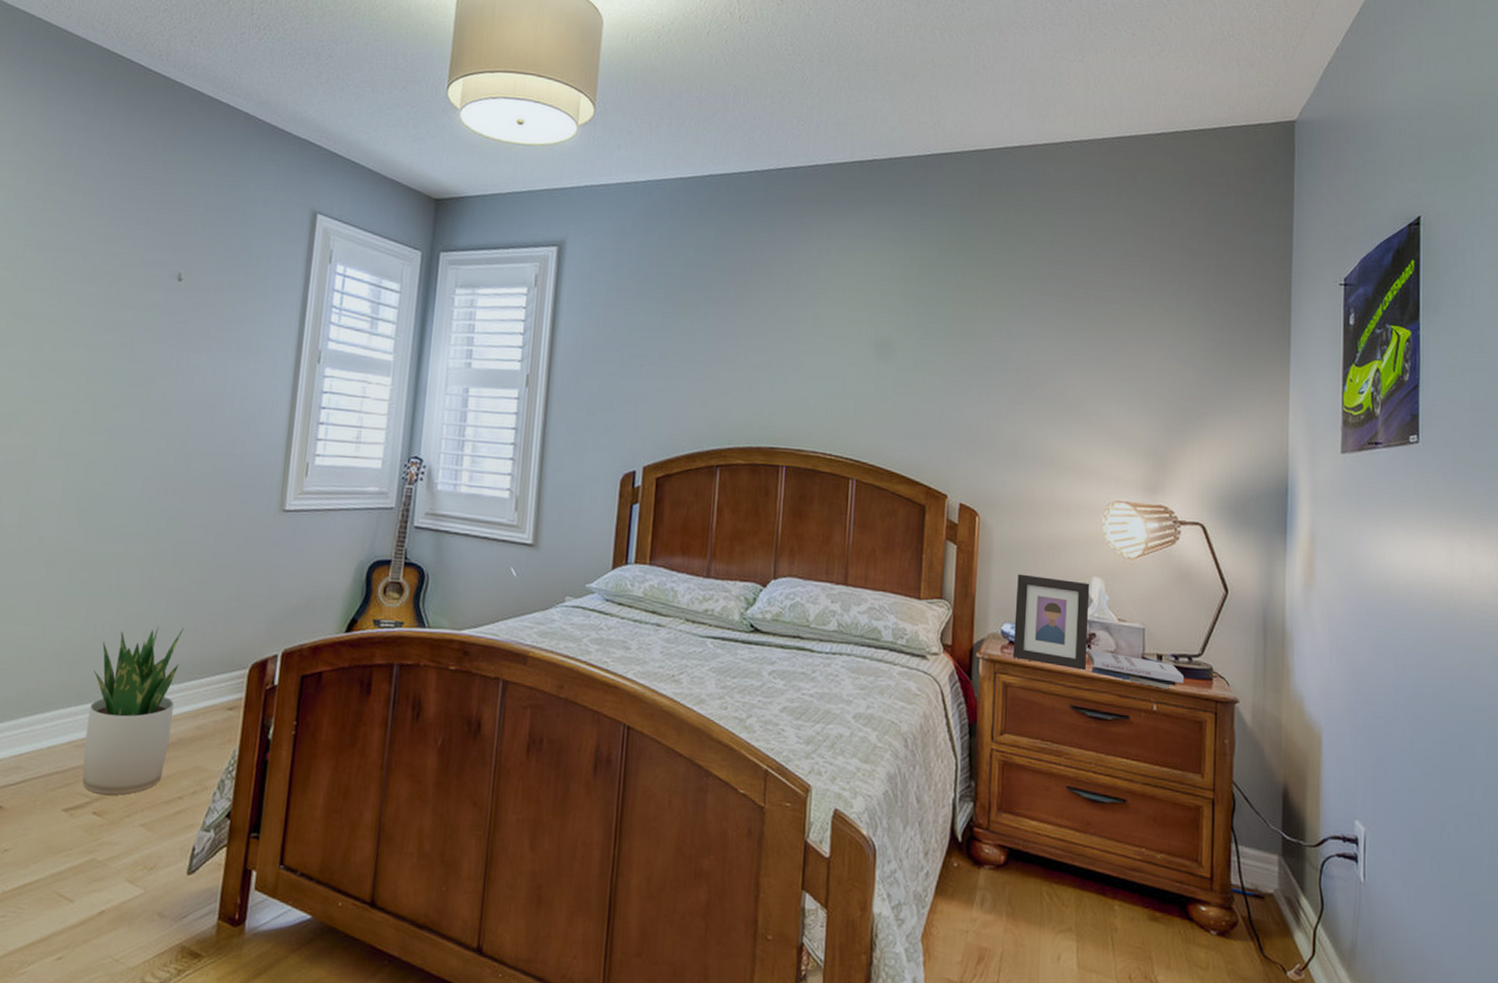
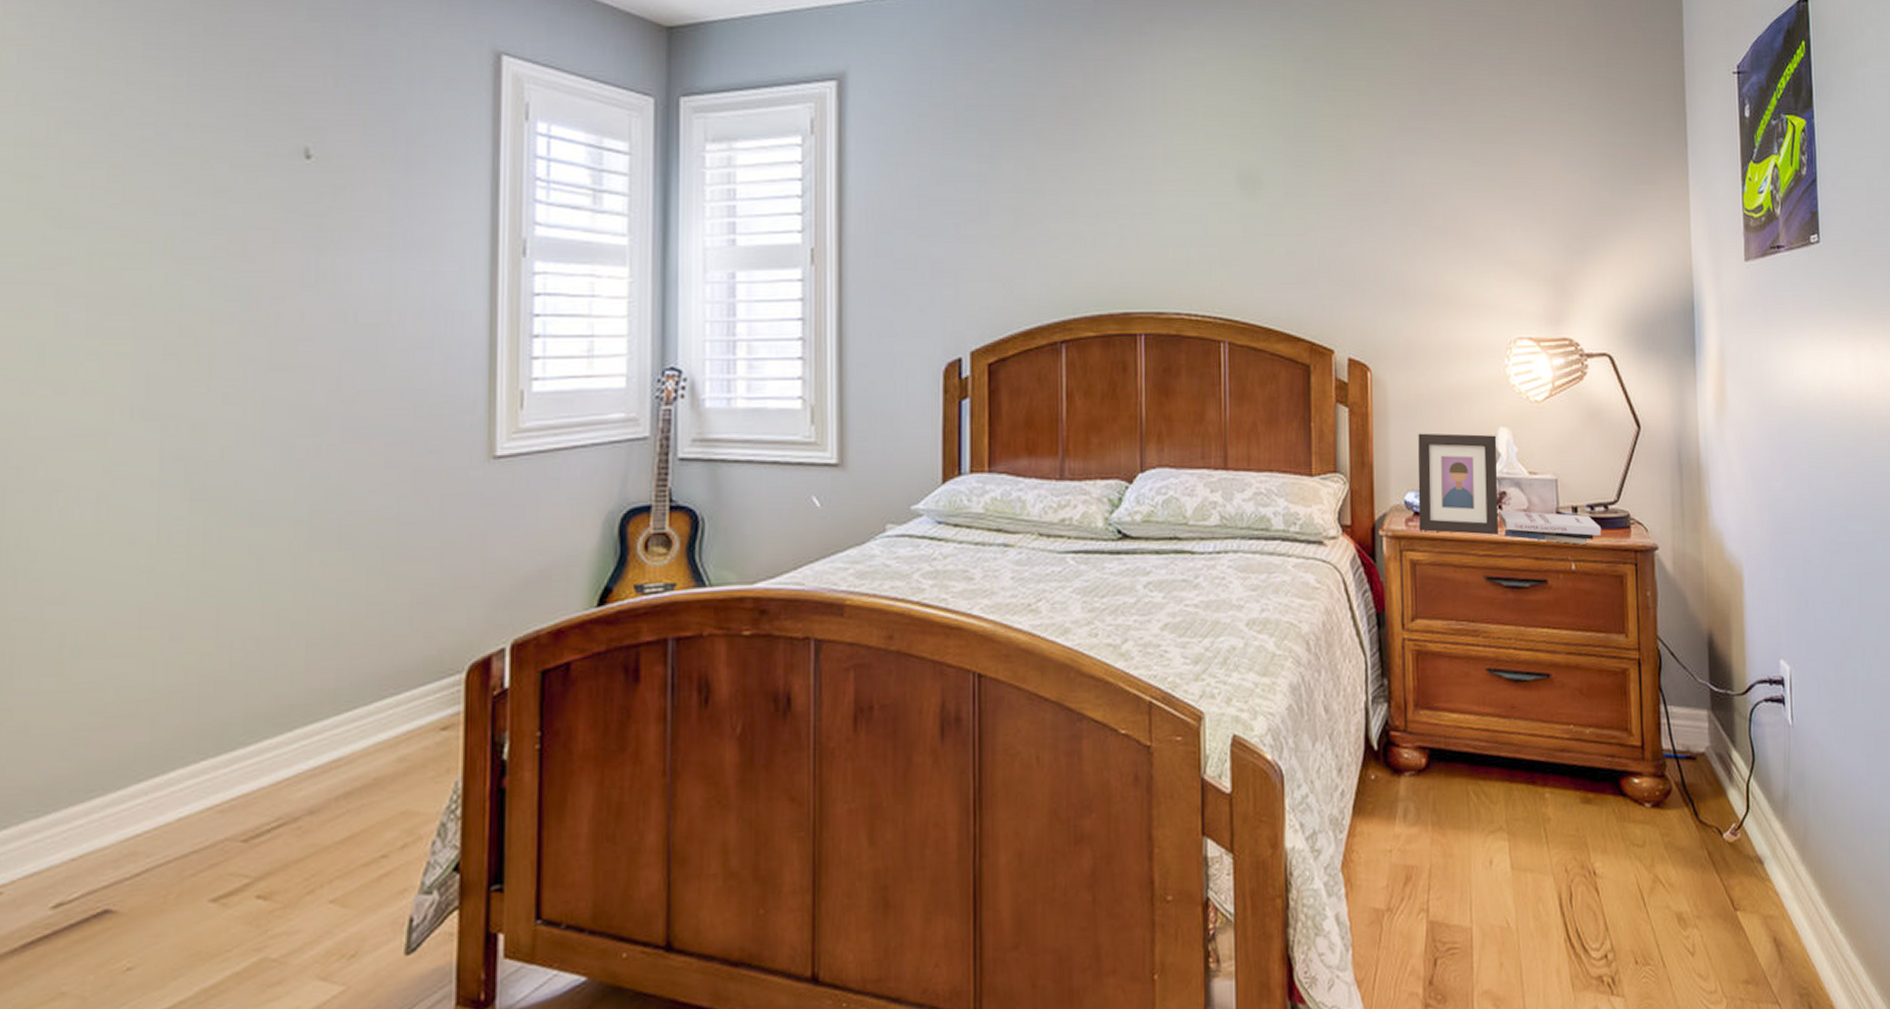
planter: present [82,625,184,796] -> none [233,630,365,871]

